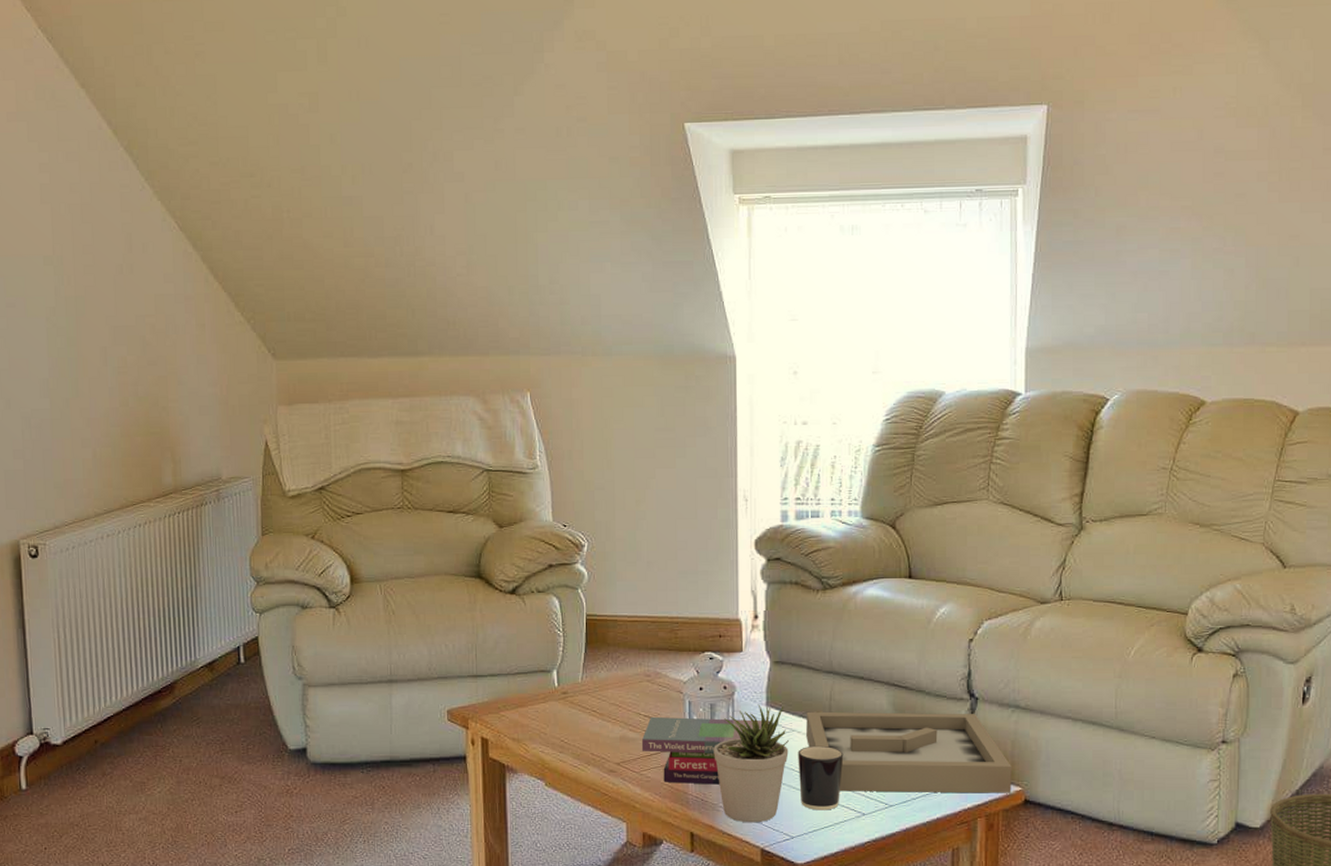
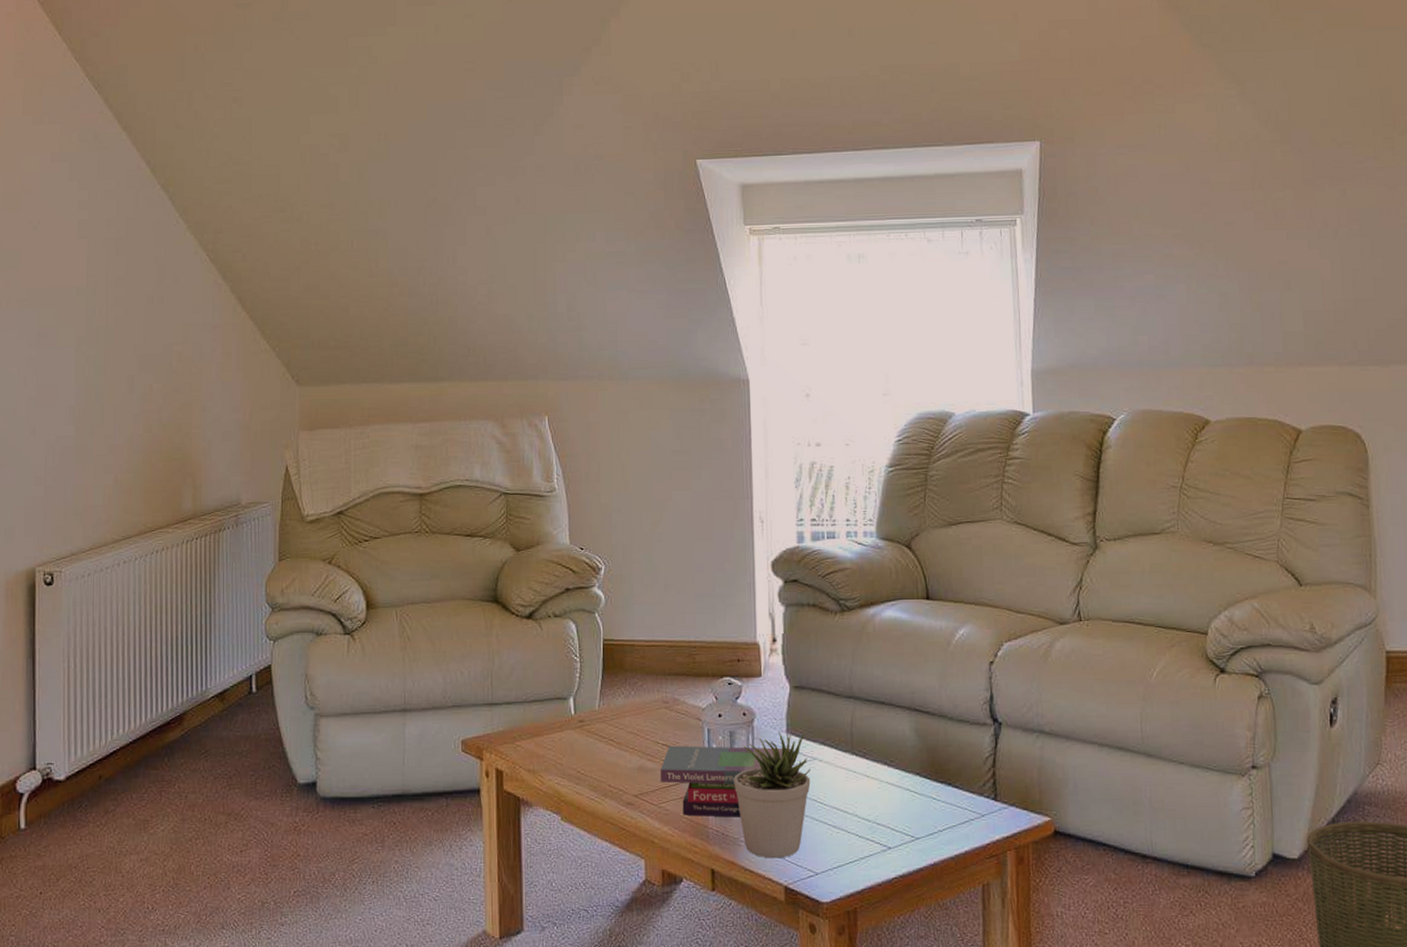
mug: present [798,745,844,810] -> none [820,774,867,844]
decorative tray: present [806,711,1013,793] -> none [827,738,1040,825]

